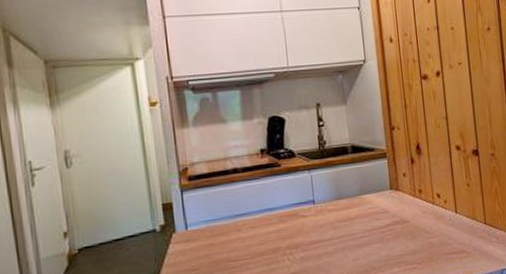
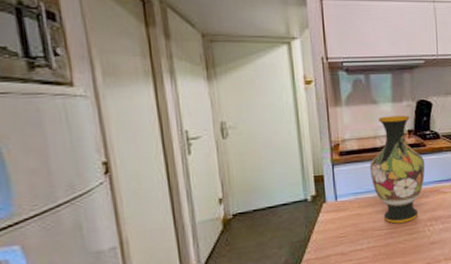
vase: none [220,133,281,253] -> present [369,115,425,224]

